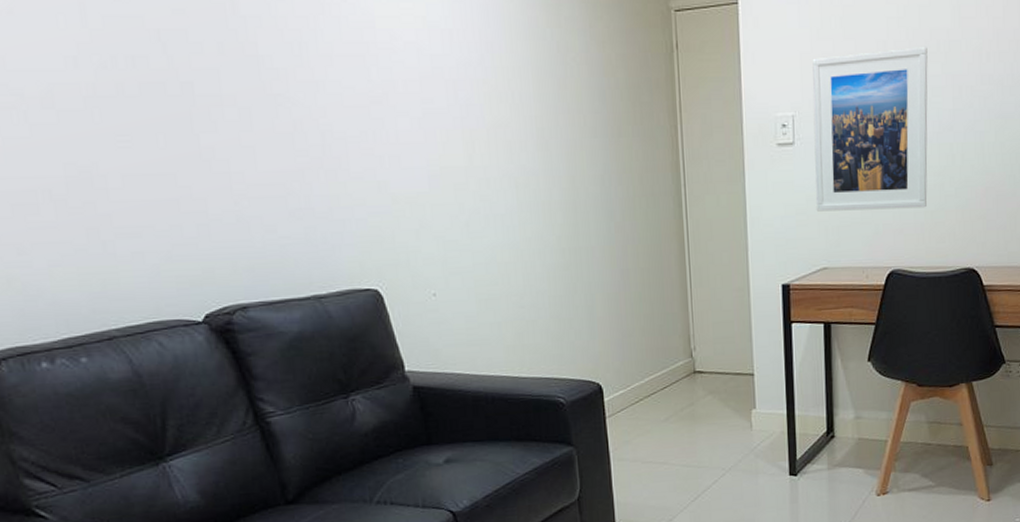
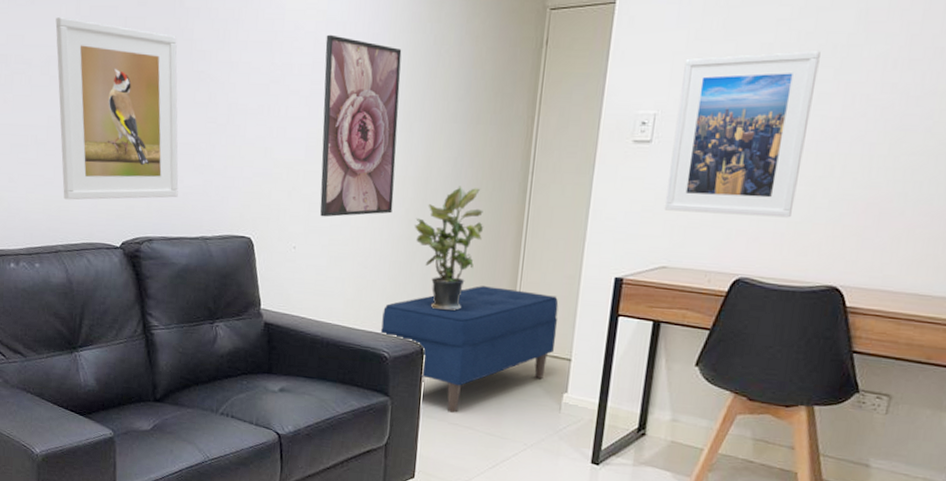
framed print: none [51,30,273,270] -> present [55,16,179,200]
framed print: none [431,44,542,256] -> present [320,34,402,217]
bench: none [550,309,736,451] -> present [381,286,559,413]
potted plant: none [570,205,645,343] -> present [415,186,484,311]

